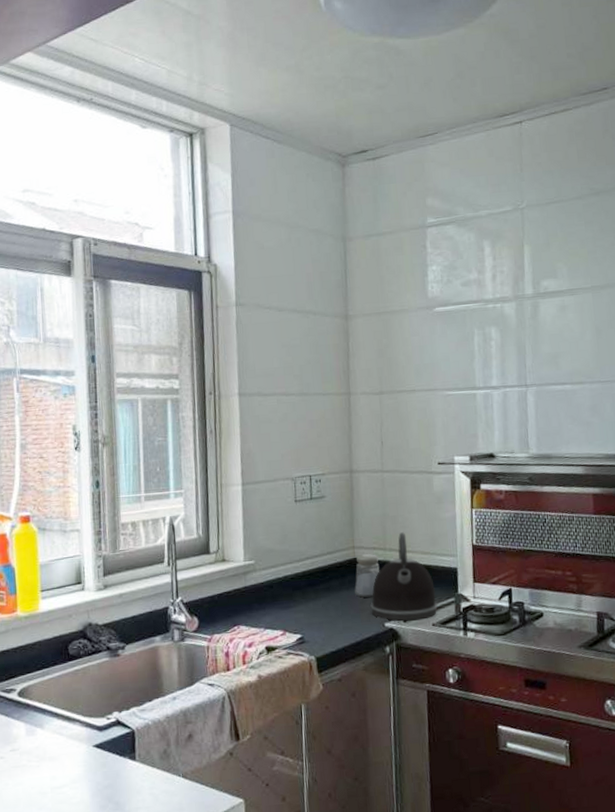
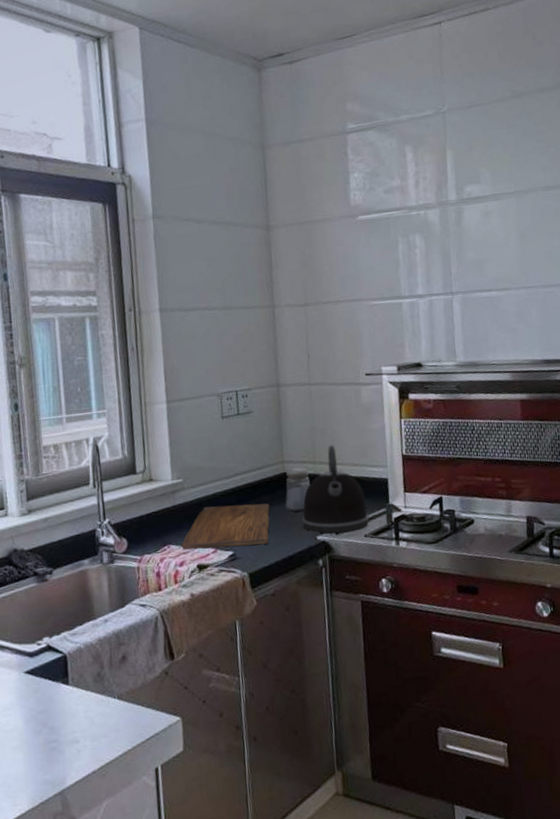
cutting board: none [251,588,340,632] -> present [182,503,270,550]

